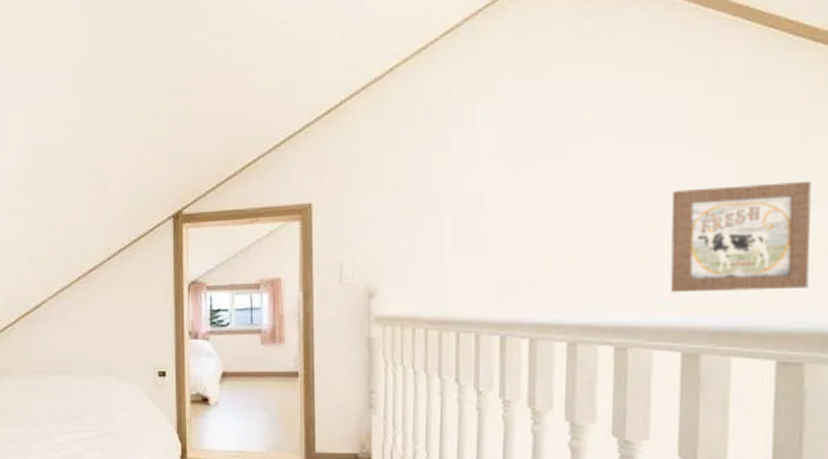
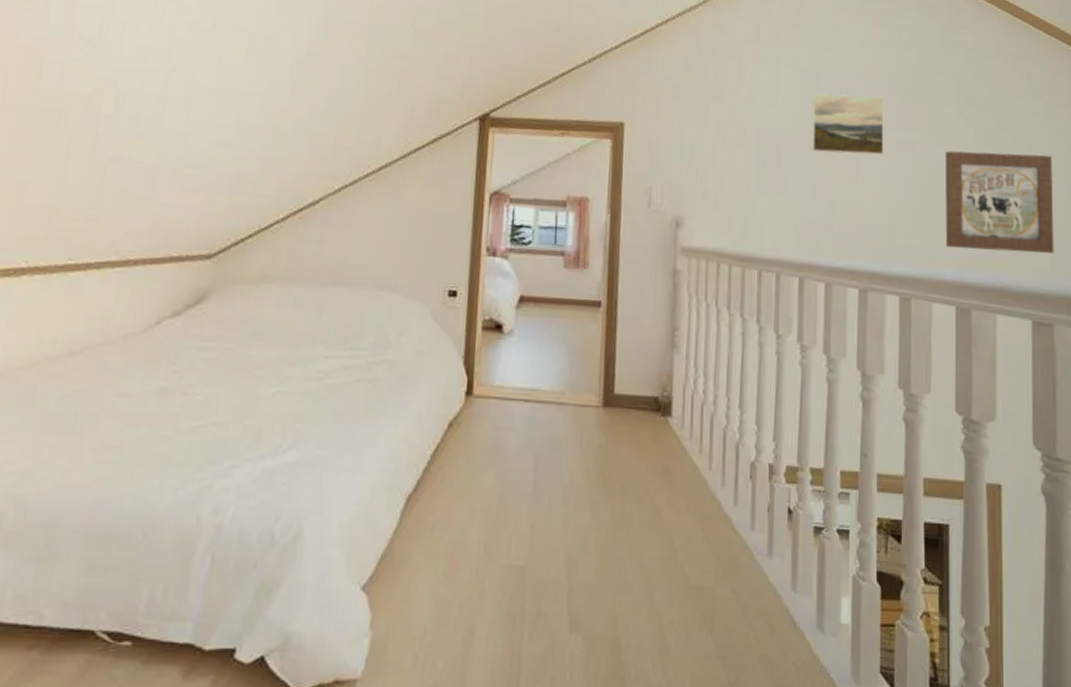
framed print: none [511,141,599,210] -> present [810,93,884,156]

